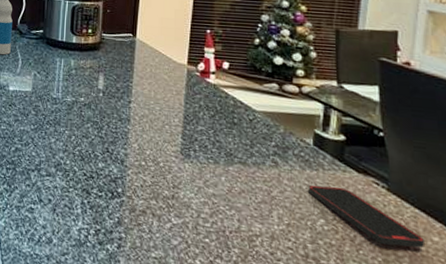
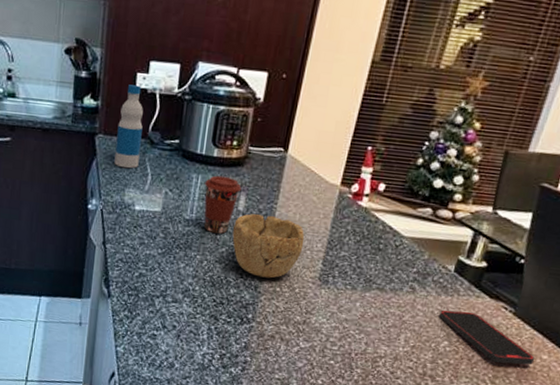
coffee cup: none [67,59,100,110] -> present [204,175,242,234]
bowl: none [96,91,162,153] -> present [232,213,305,278]

